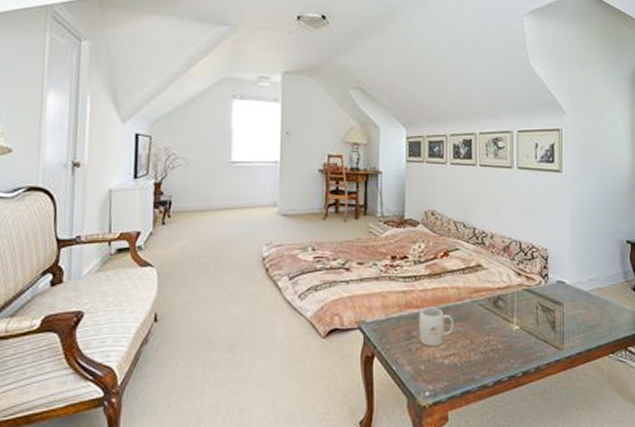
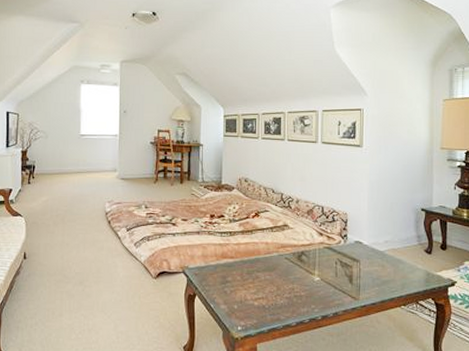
mug: present [419,306,454,347] -> none [233,258,263,291]

